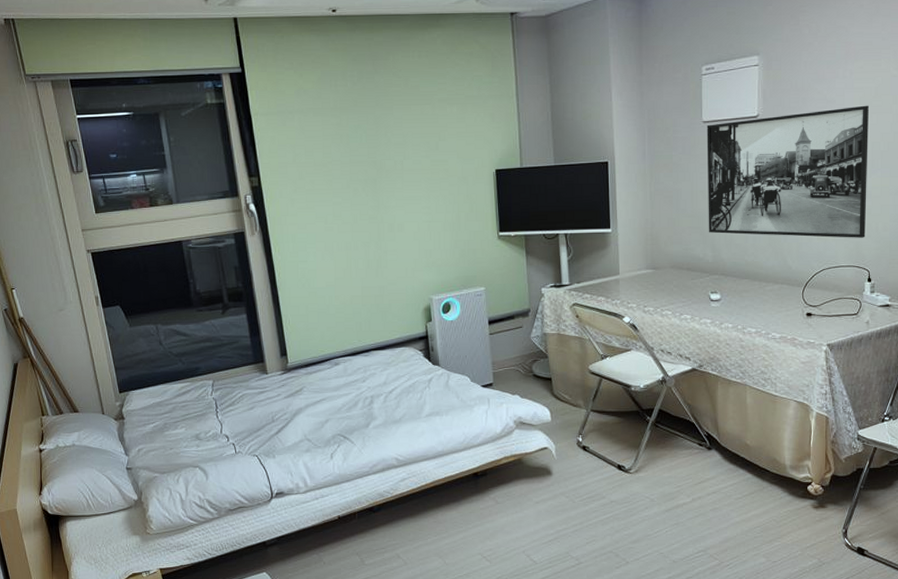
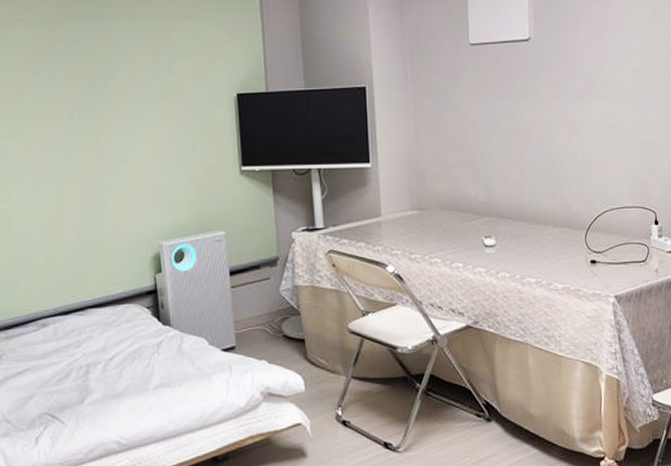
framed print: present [706,105,869,238] -> none [474,30,650,176]

